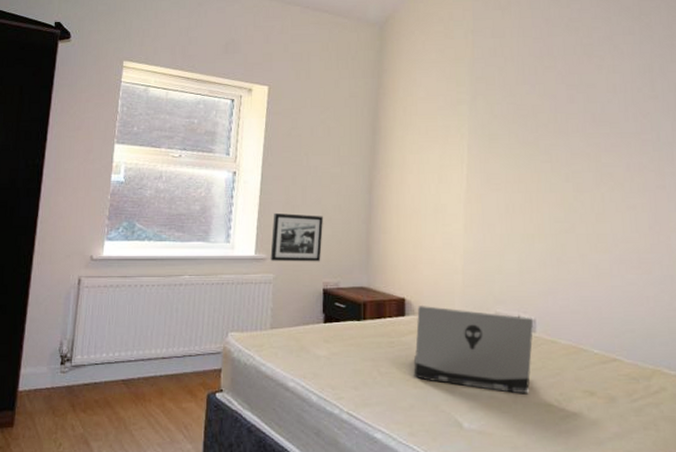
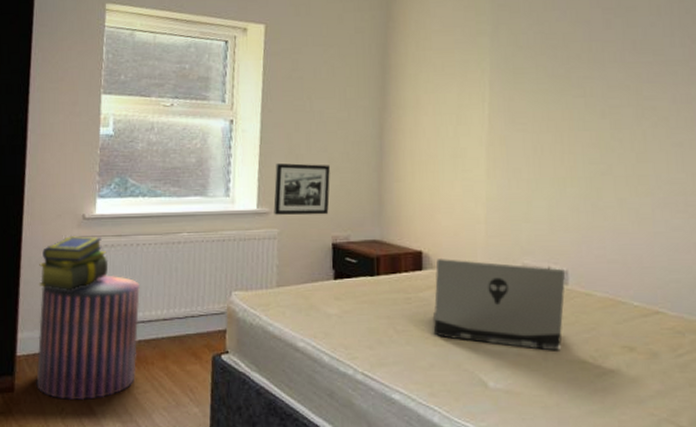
pouf: none [36,315,142,437] -> present [36,276,141,401]
stack of books: none [44,276,113,327] -> present [38,236,108,290]

